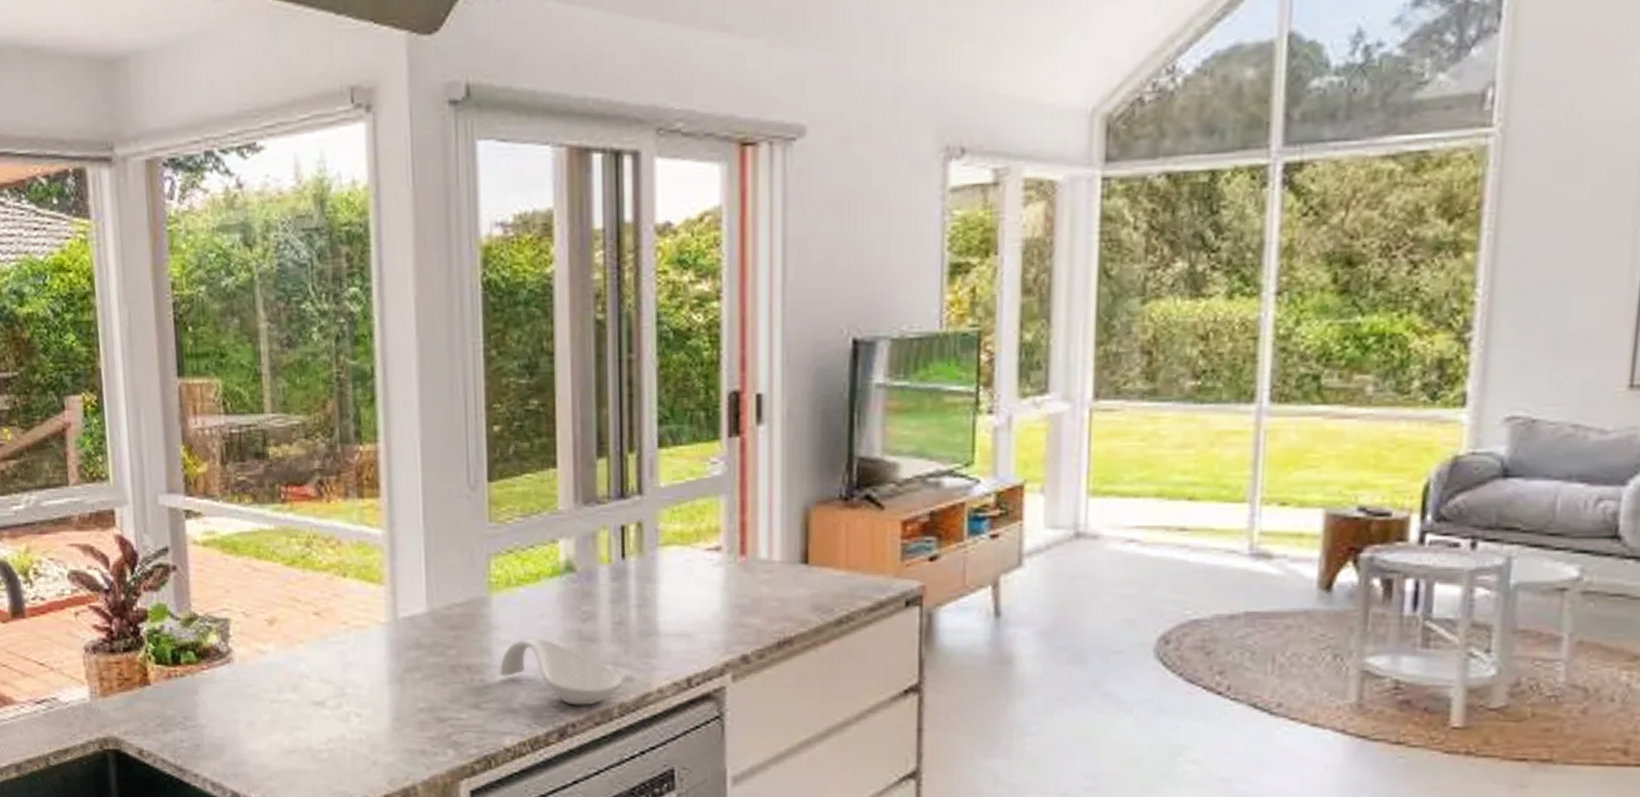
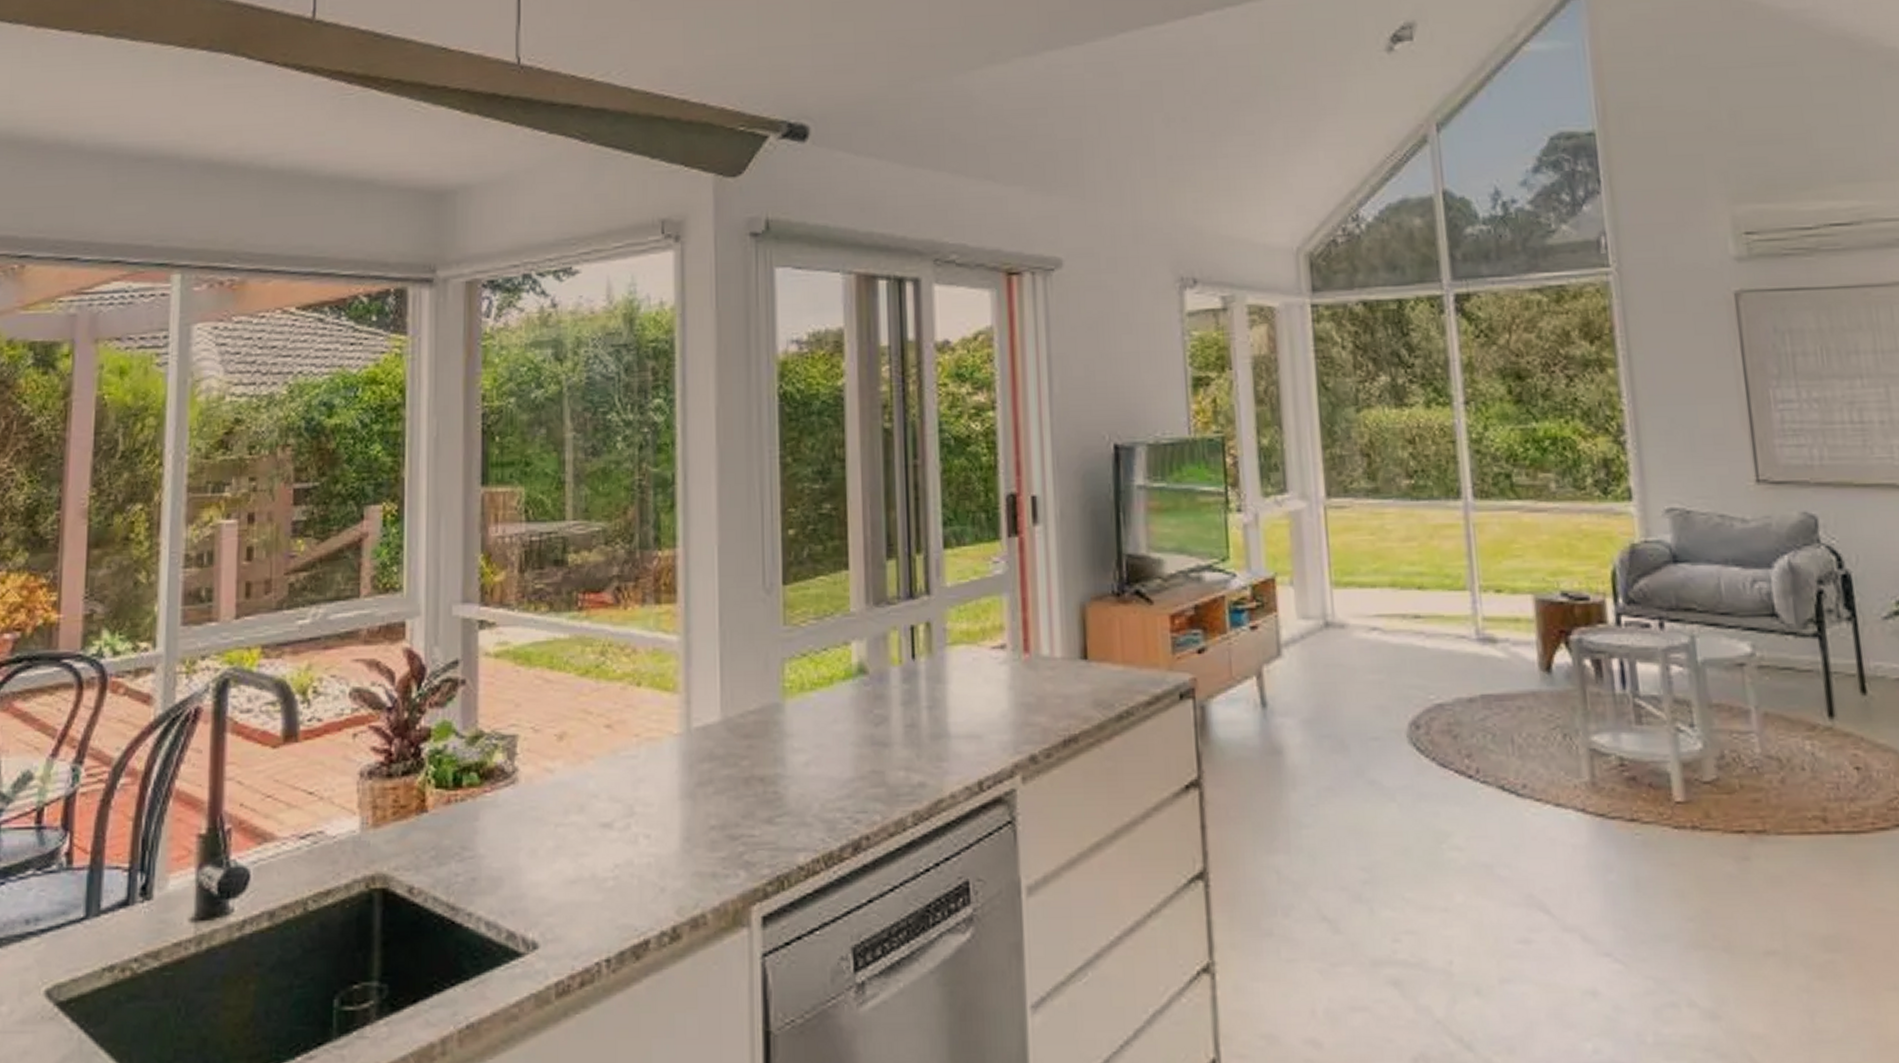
spoon rest: present [500,636,622,706] -> none [793,743,915,816]

